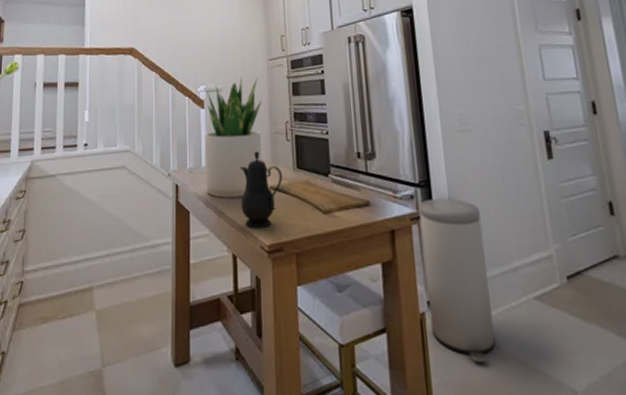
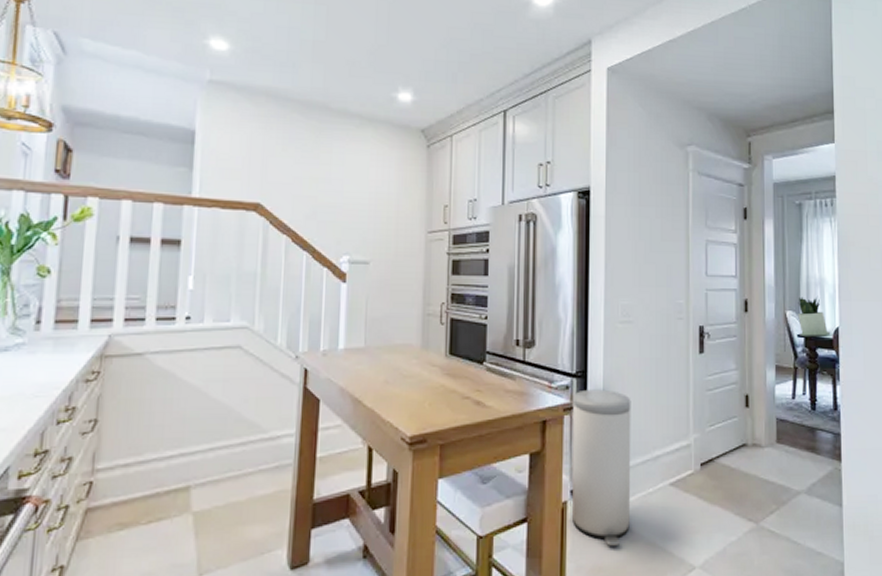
planter: present [204,76,263,198] -> none [341,248,417,385]
coffeepot: present [239,151,283,228] -> none [381,334,433,418]
cutting board: present [270,180,371,214] -> none [417,367,525,404]

